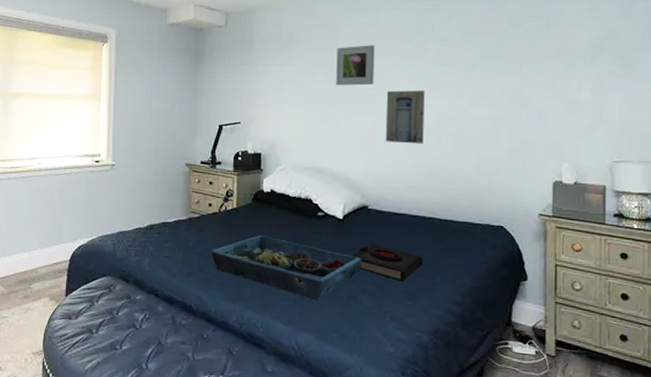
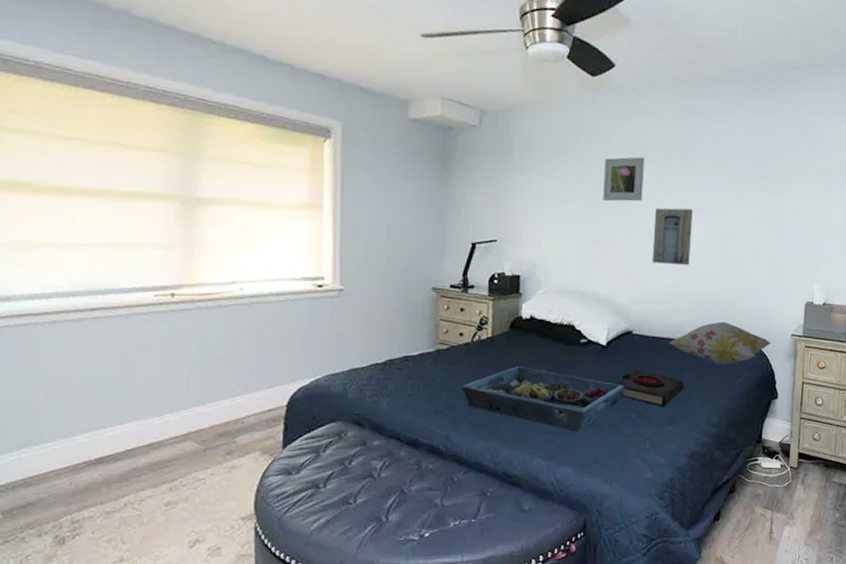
decorative pillow: none [405,199,517,243] -> present [668,321,772,365]

